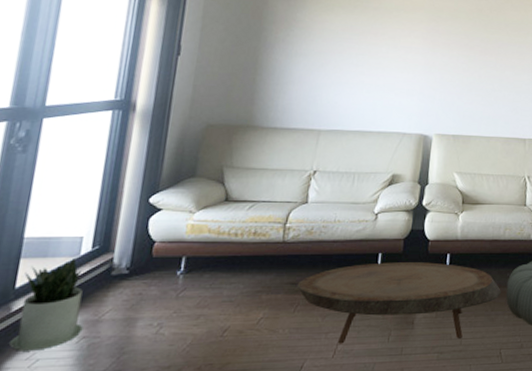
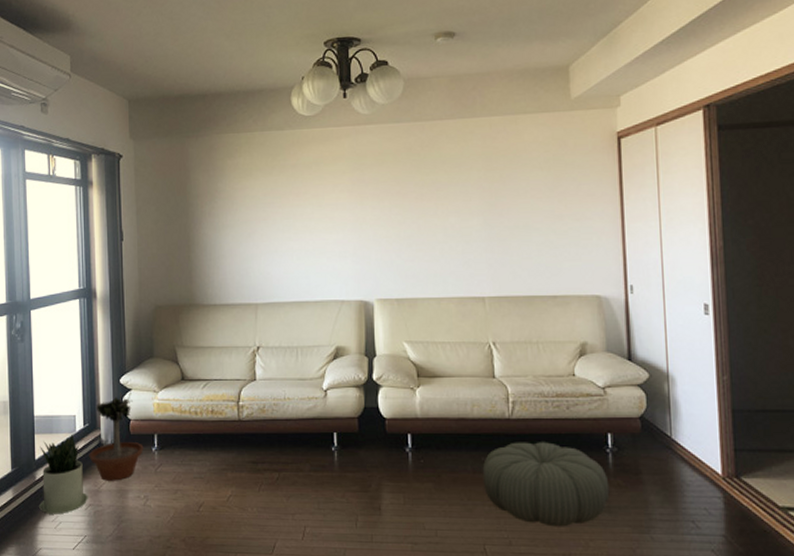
potted tree: none [92,207,167,309] -> present [89,387,144,481]
coffee table: present [296,262,501,344] -> none [258,442,477,529]

